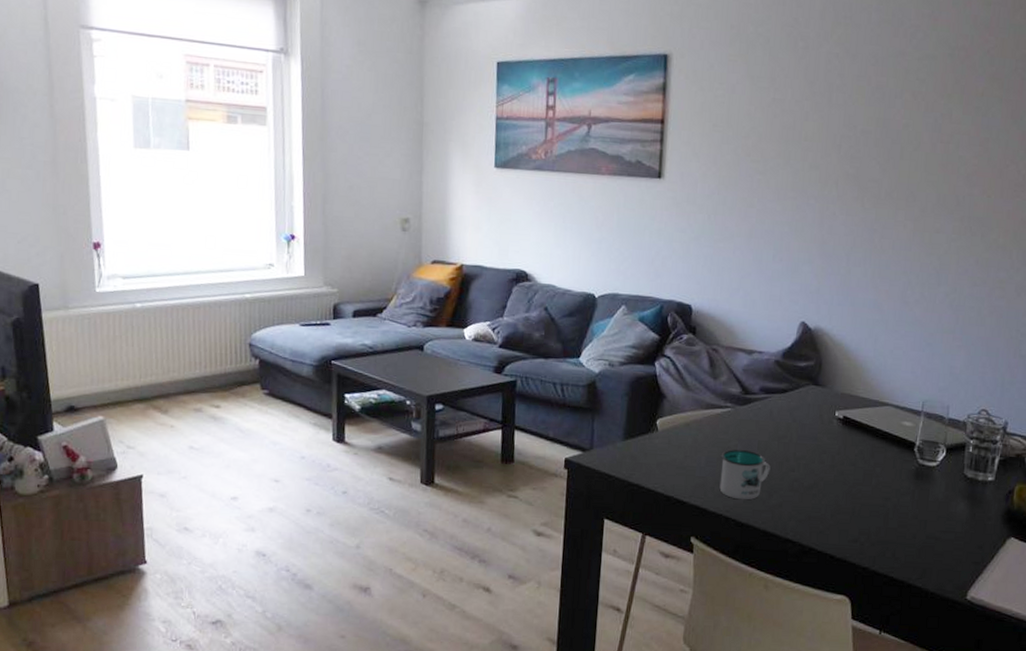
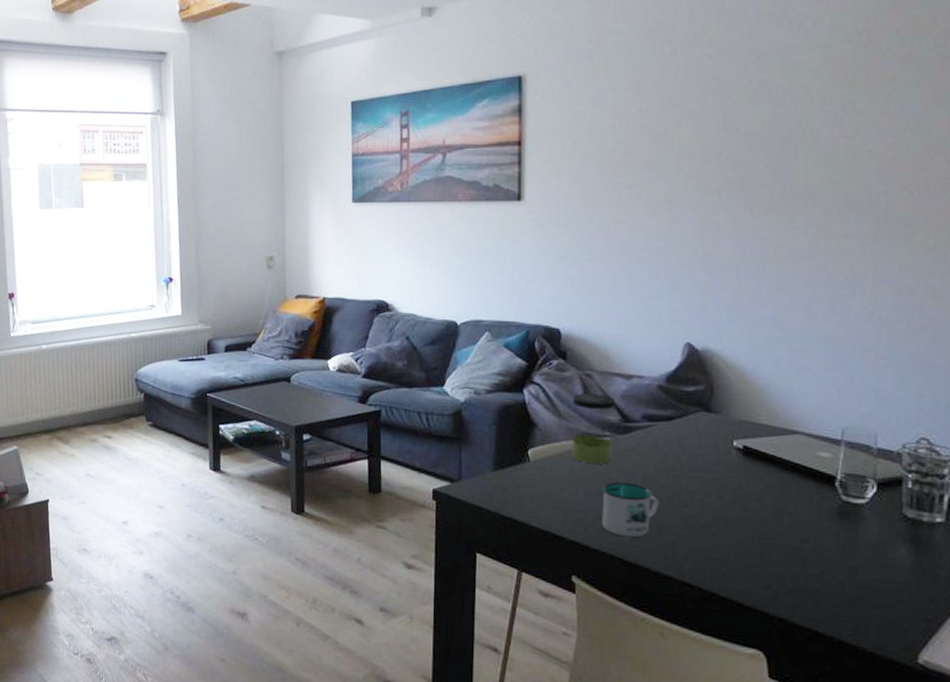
jar: none [696,367,737,433] -> present [571,393,615,464]

